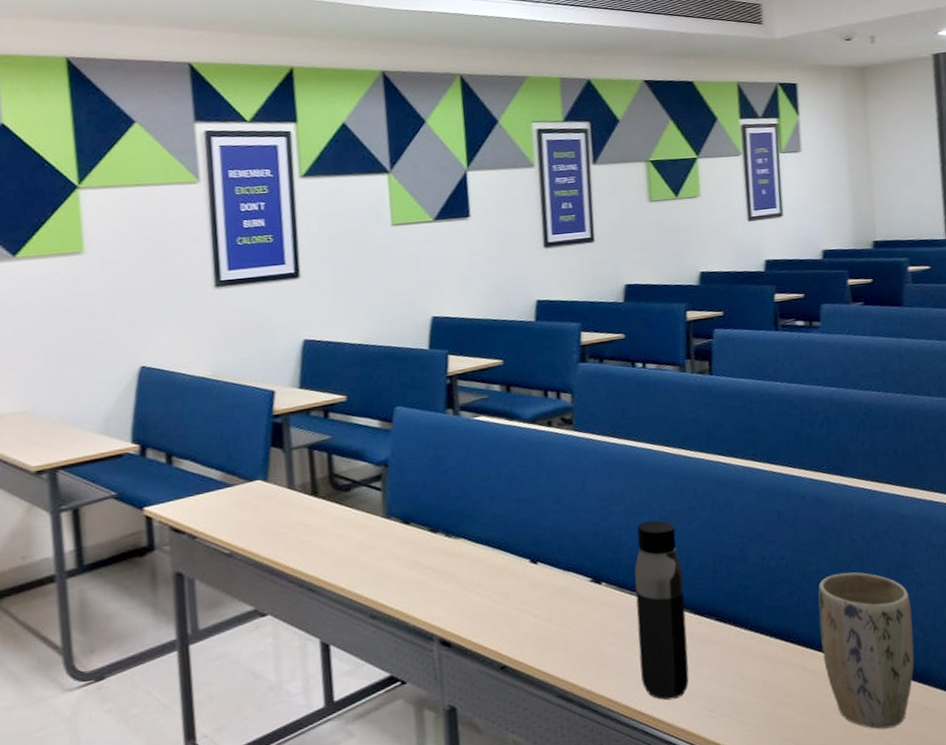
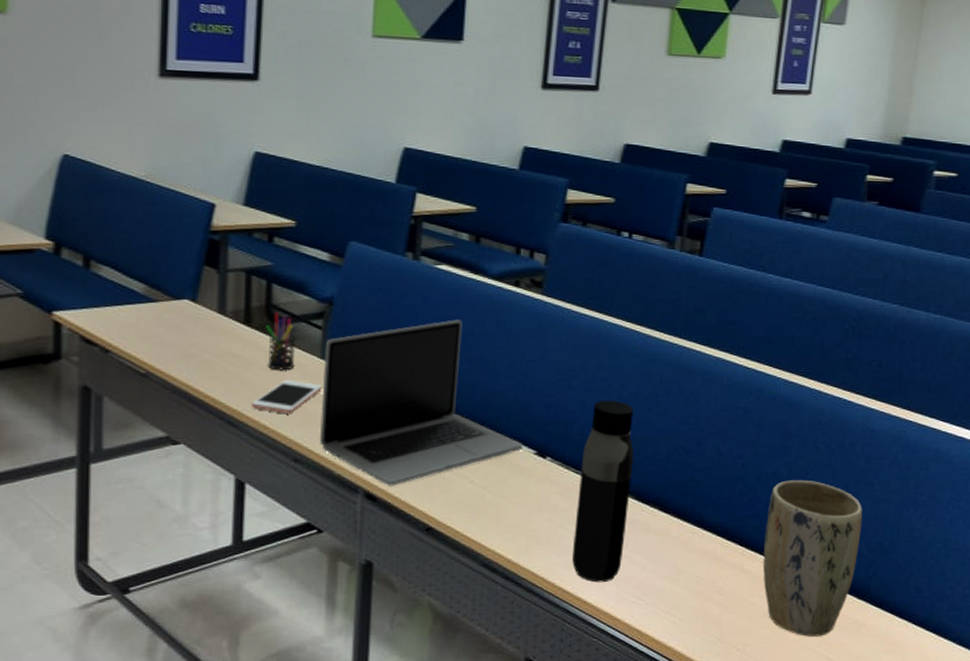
cell phone: none [327,541,388,574] -> present [252,380,322,413]
pen holder: none [331,480,362,535] -> present [266,312,296,371]
laptop: none [386,464,578,631] -> present [320,319,522,486]

